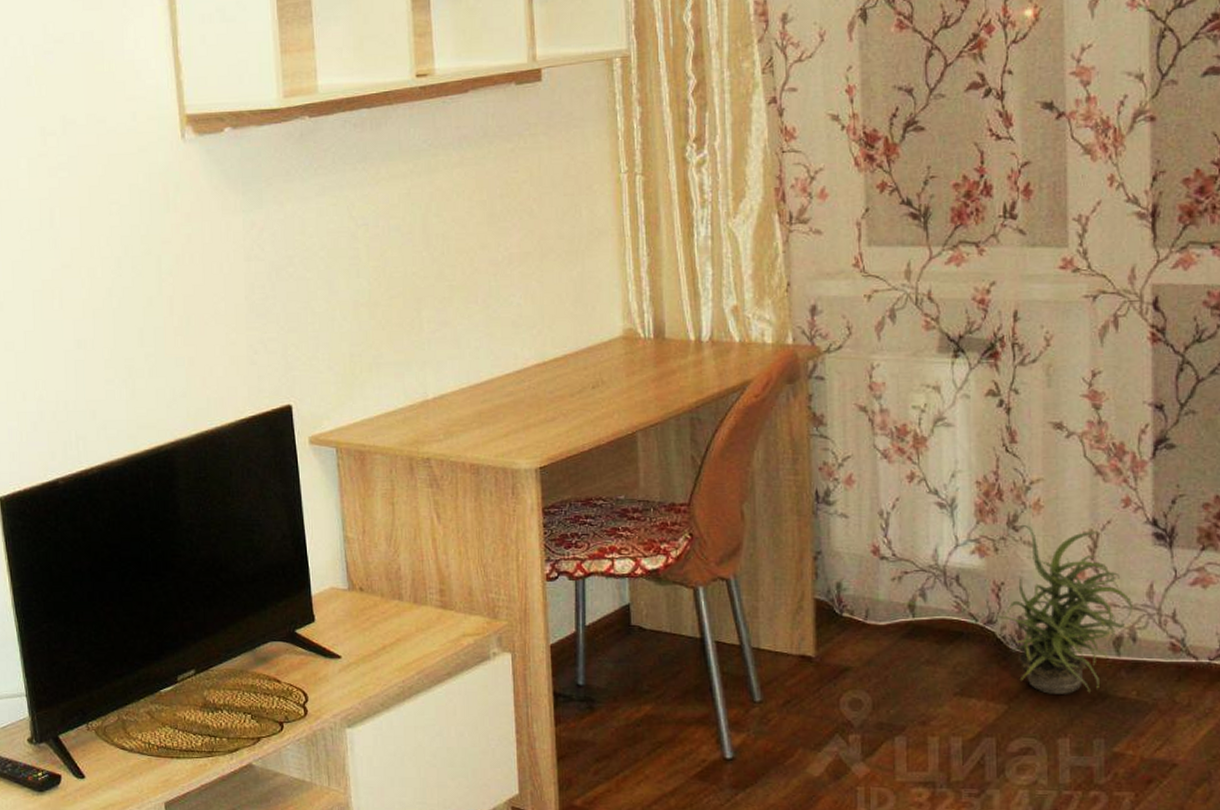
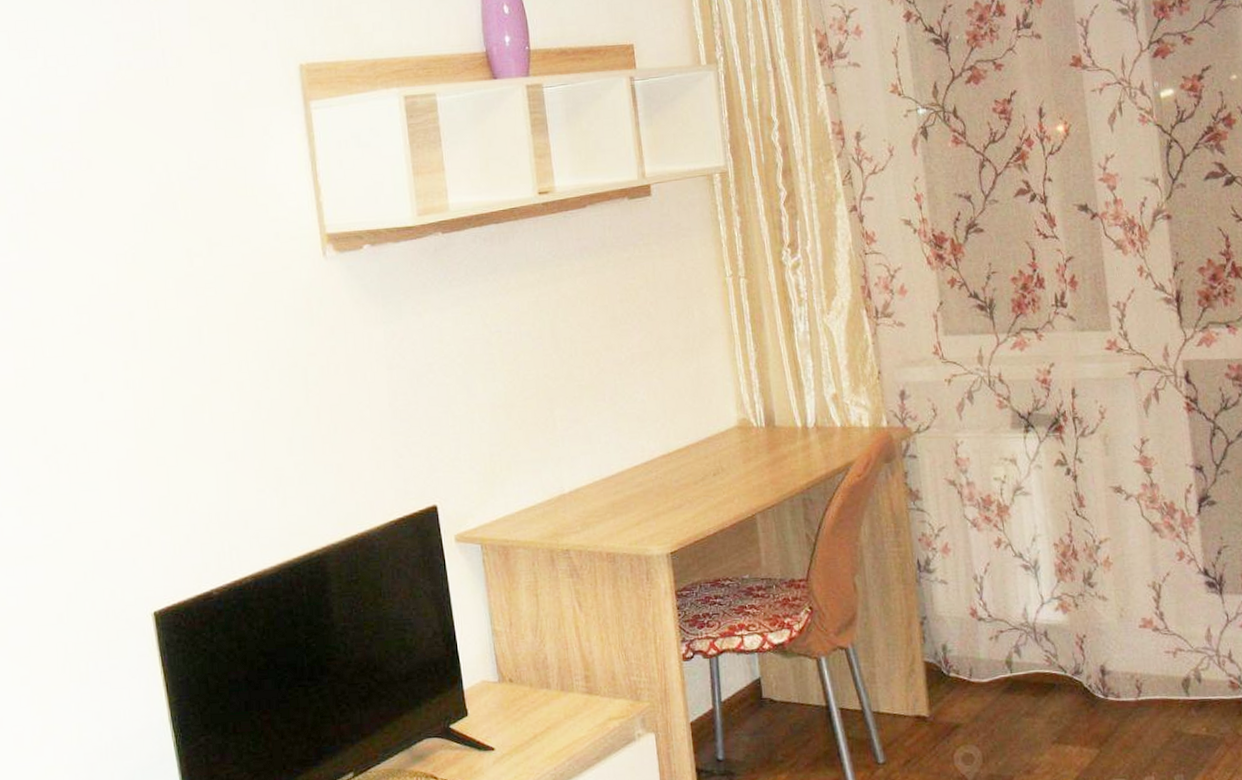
potted plant: present [996,524,1132,694] -> none [1081,580,1195,736]

